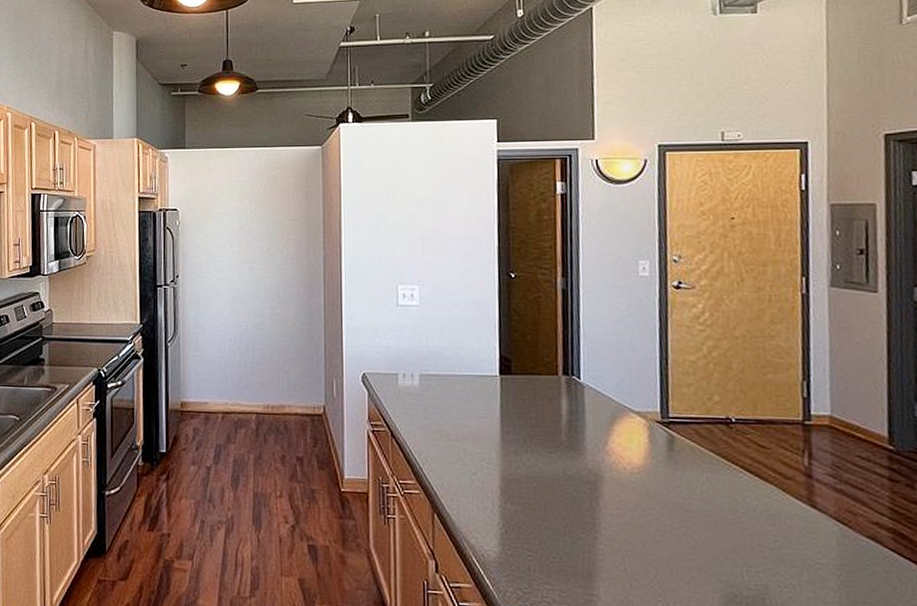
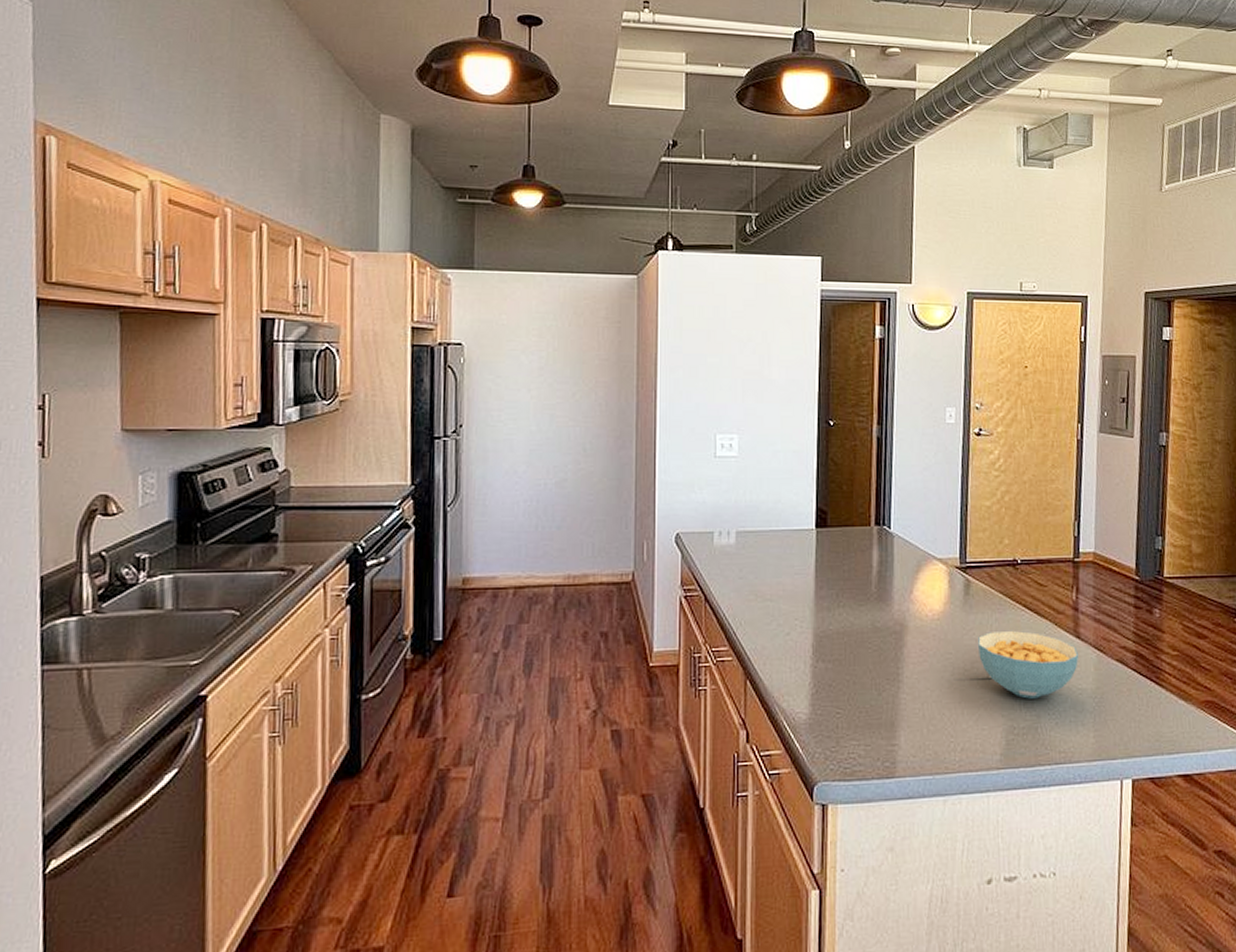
cereal bowl: none [686,491,815,568] -> present [978,631,1078,699]

